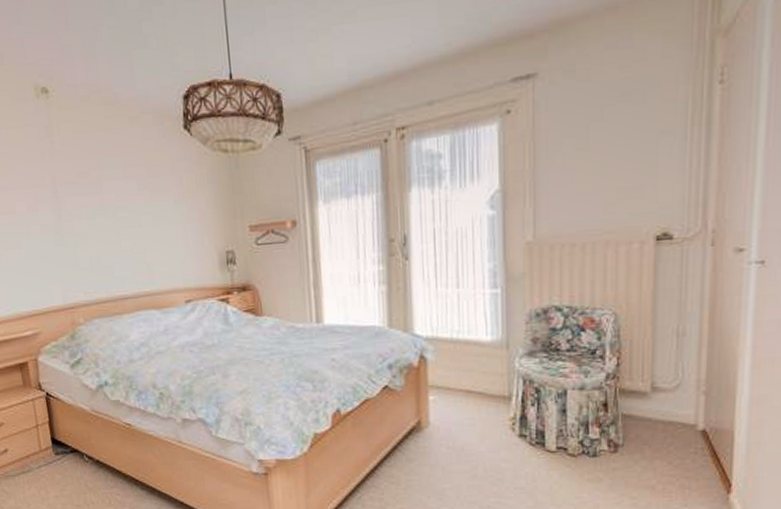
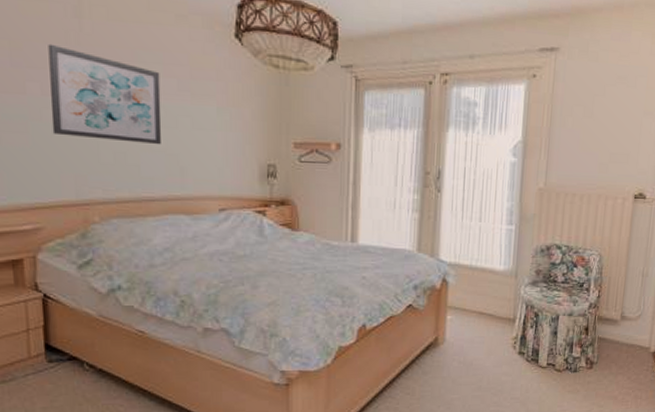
wall art: none [29,164,128,247] -> present [48,43,162,145]

